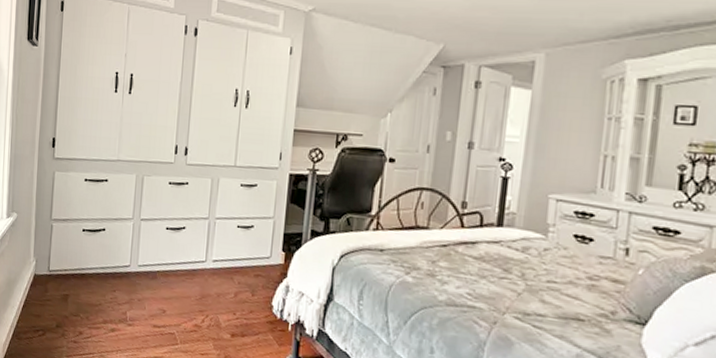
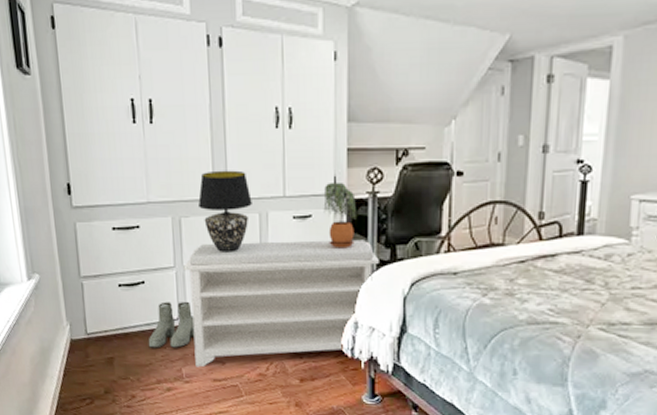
boots: none [100,249,144,293] -> present [148,301,195,348]
bench: none [139,201,313,313] -> present [183,239,379,368]
table lamp: none [160,138,207,211] -> present [198,170,252,253]
potted plant: none [268,157,298,218] -> present [323,182,358,249]

